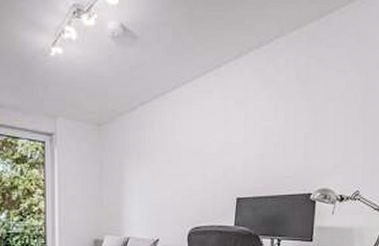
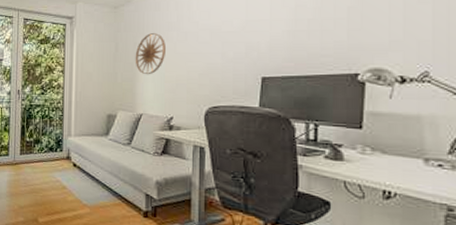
wall art: none [121,154,151,197] -> present [135,33,165,75]

